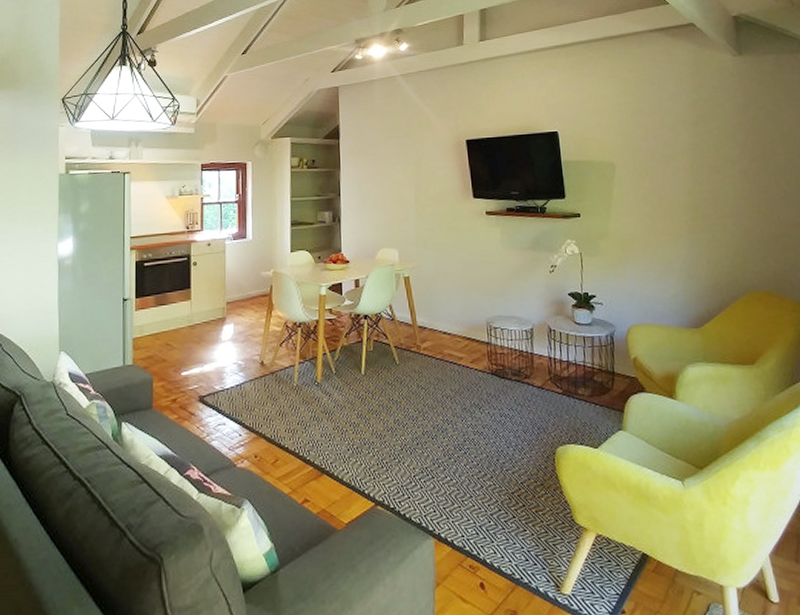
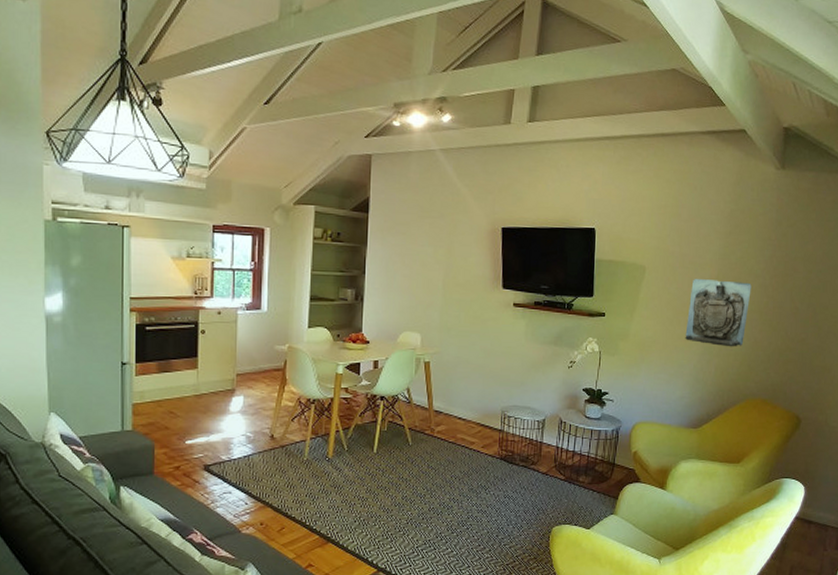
wall sculpture: none [666,169,733,238] -> present [685,279,752,347]

